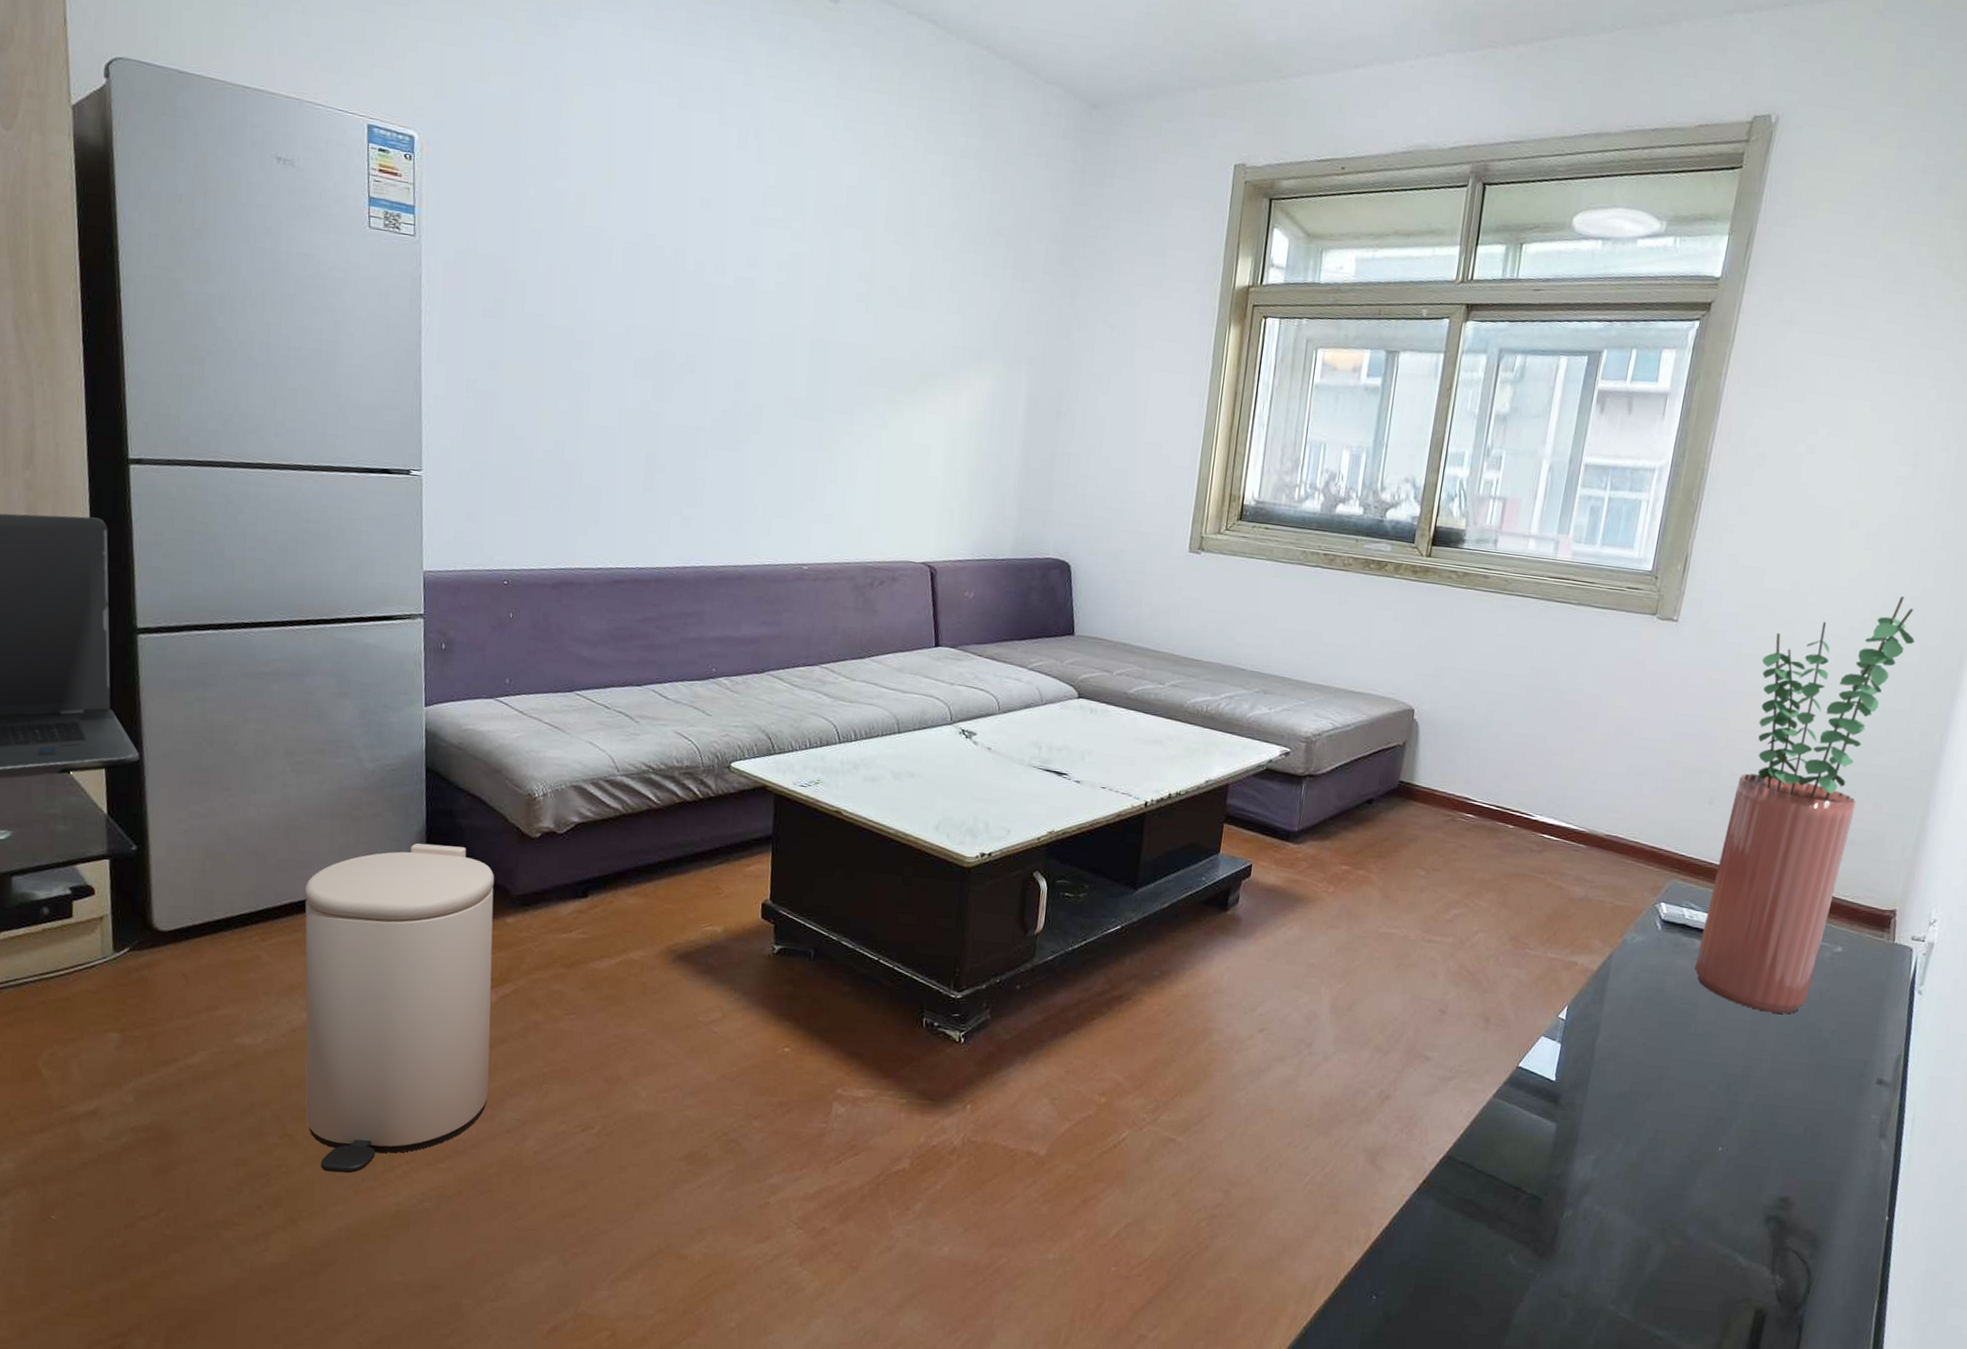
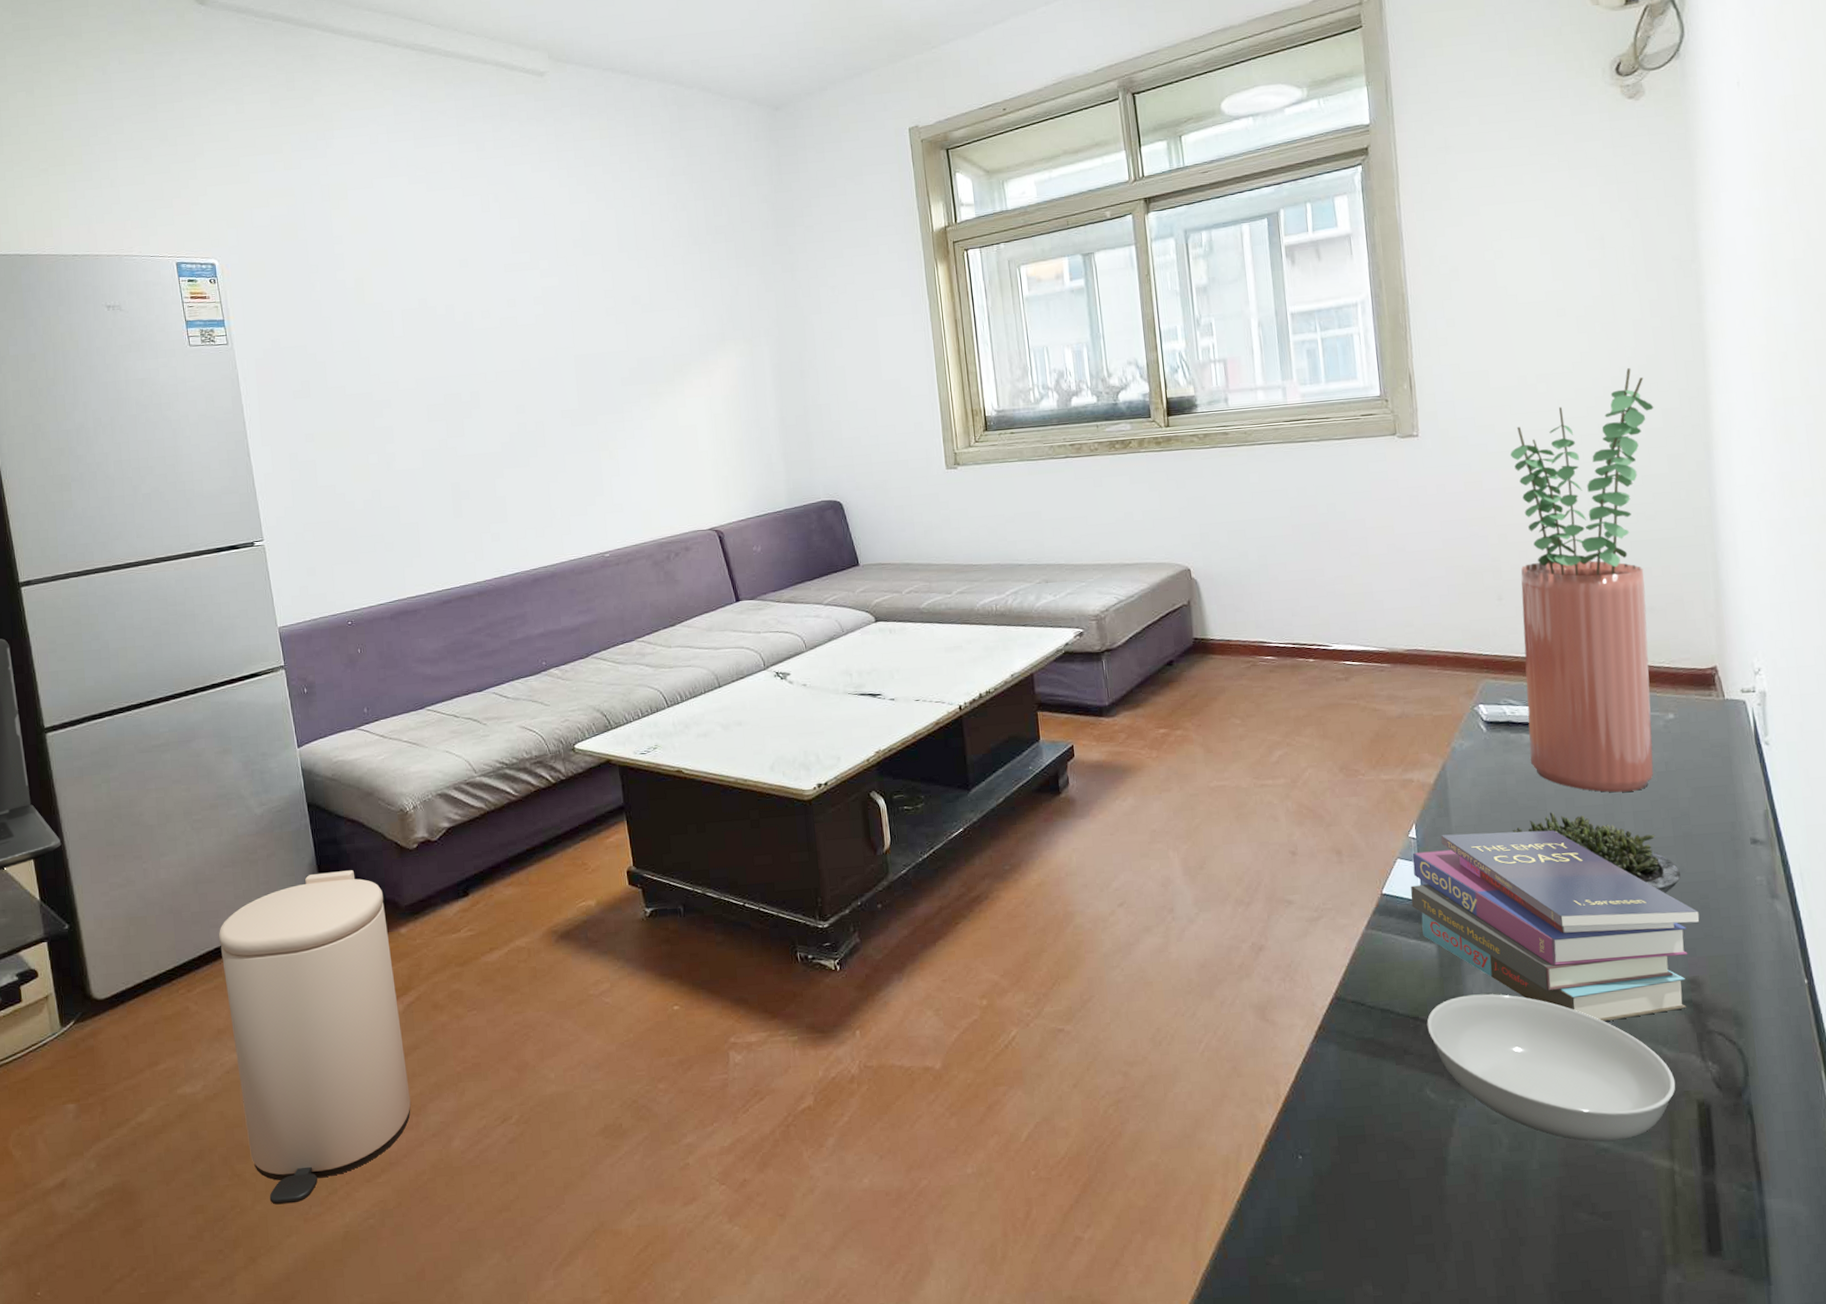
bowl: none [1526,1175,1742,1332] -> present [1426,994,1676,1142]
books: none [1543,1021,1809,1224] -> present [1410,830,1700,1022]
succulent plant: none [1658,1019,1804,1115] -> present [1512,812,1681,893]

